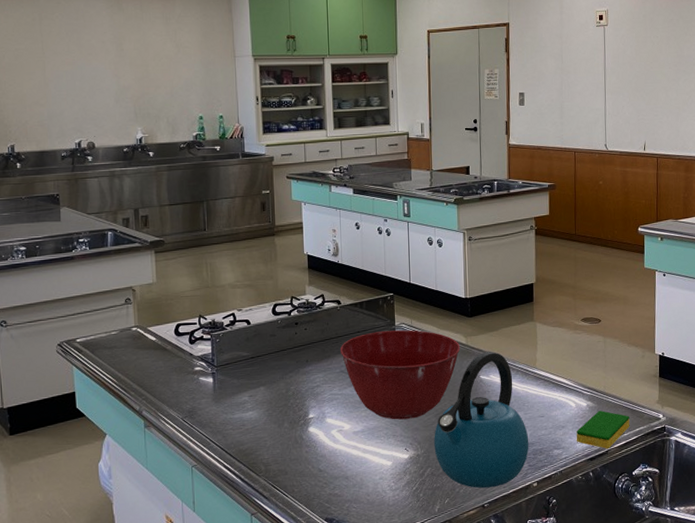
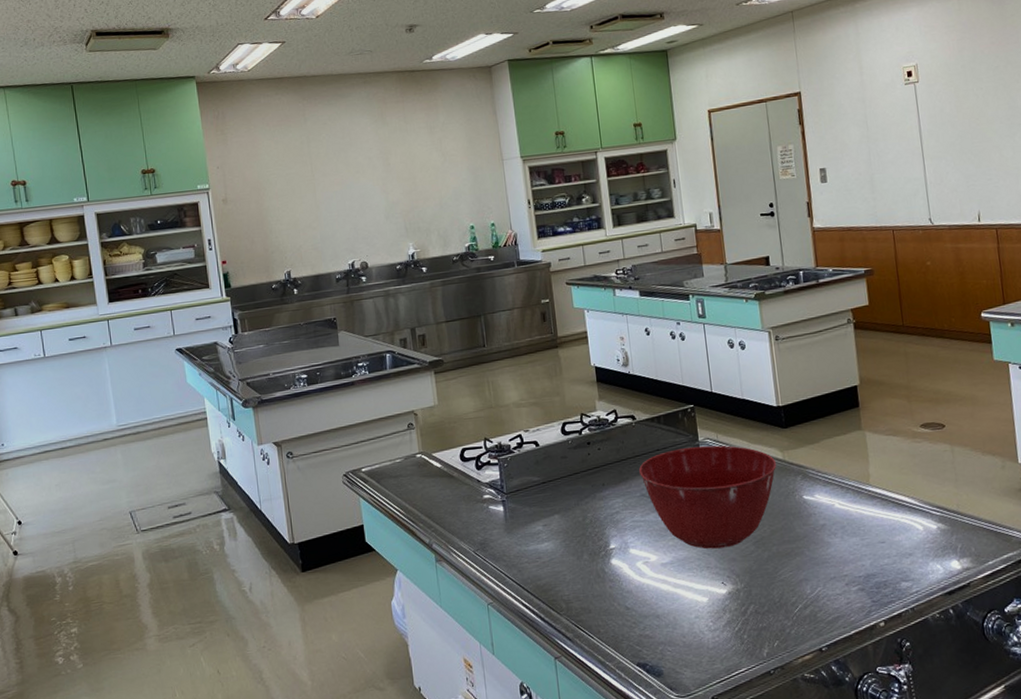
kettle: present [434,351,529,489] -> none [754,466,870,629]
dish sponge: present [576,411,630,449] -> none [927,534,995,580]

